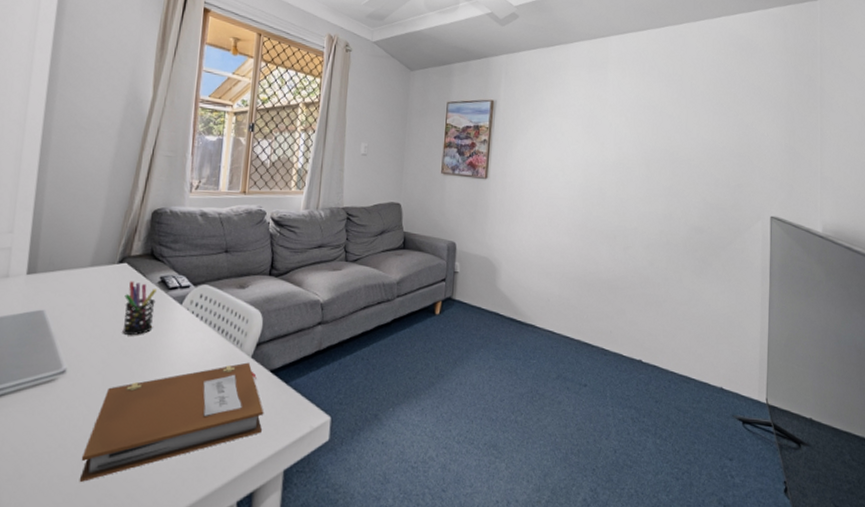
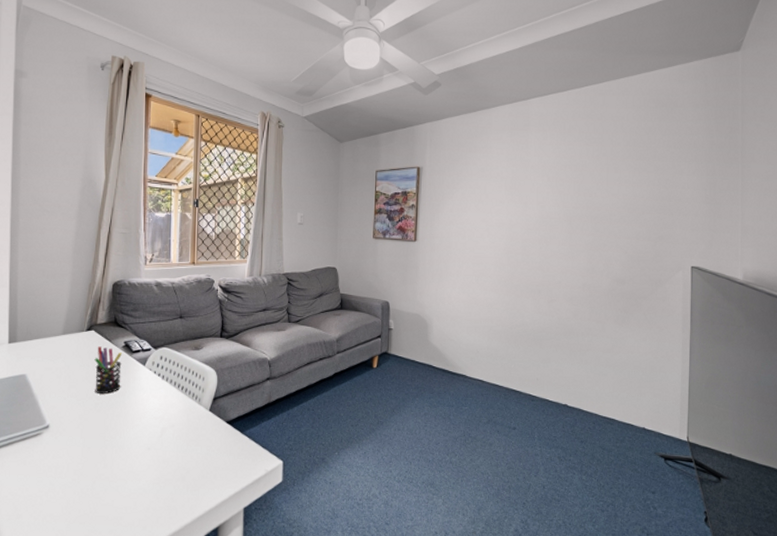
notebook: present [79,362,264,483] -> none [68,415,224,521]

